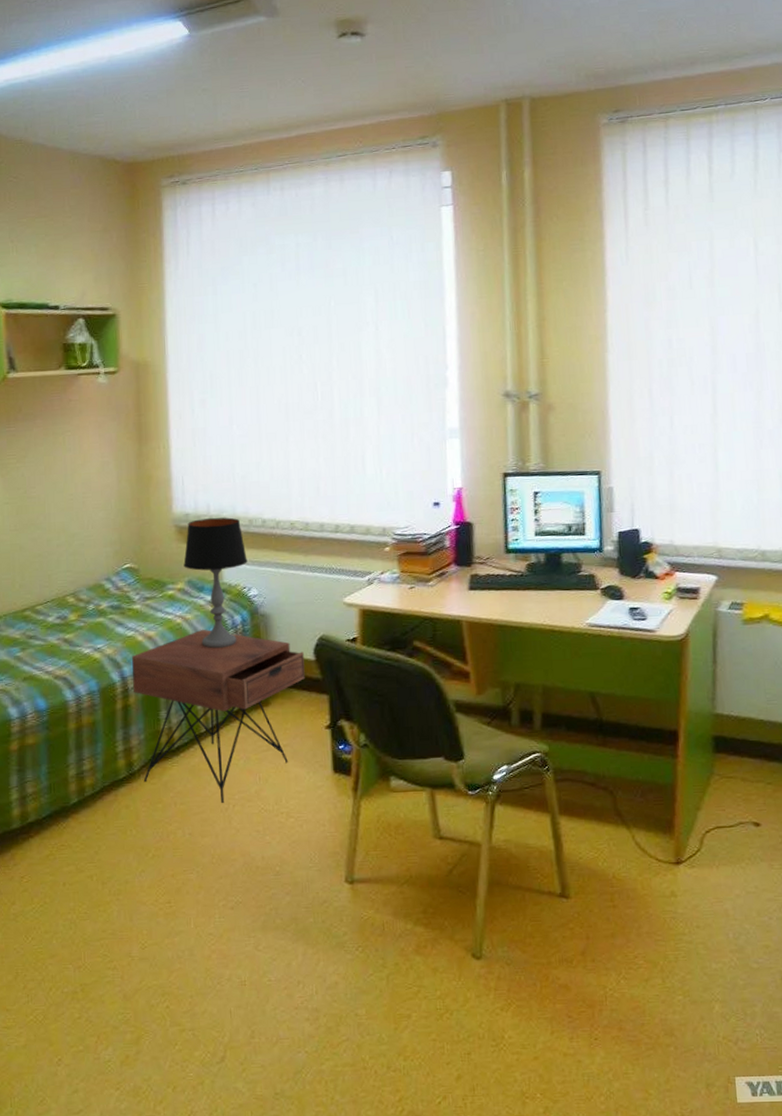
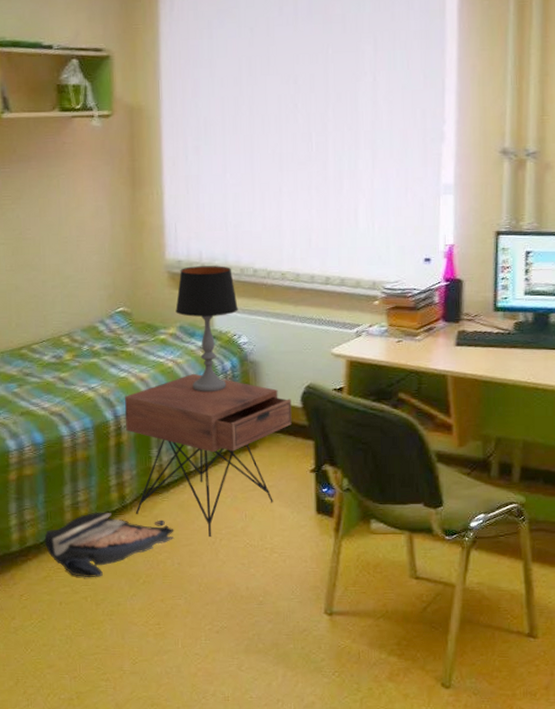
backpack: none [47,781,185,855] -> present [44,512,175,578]

